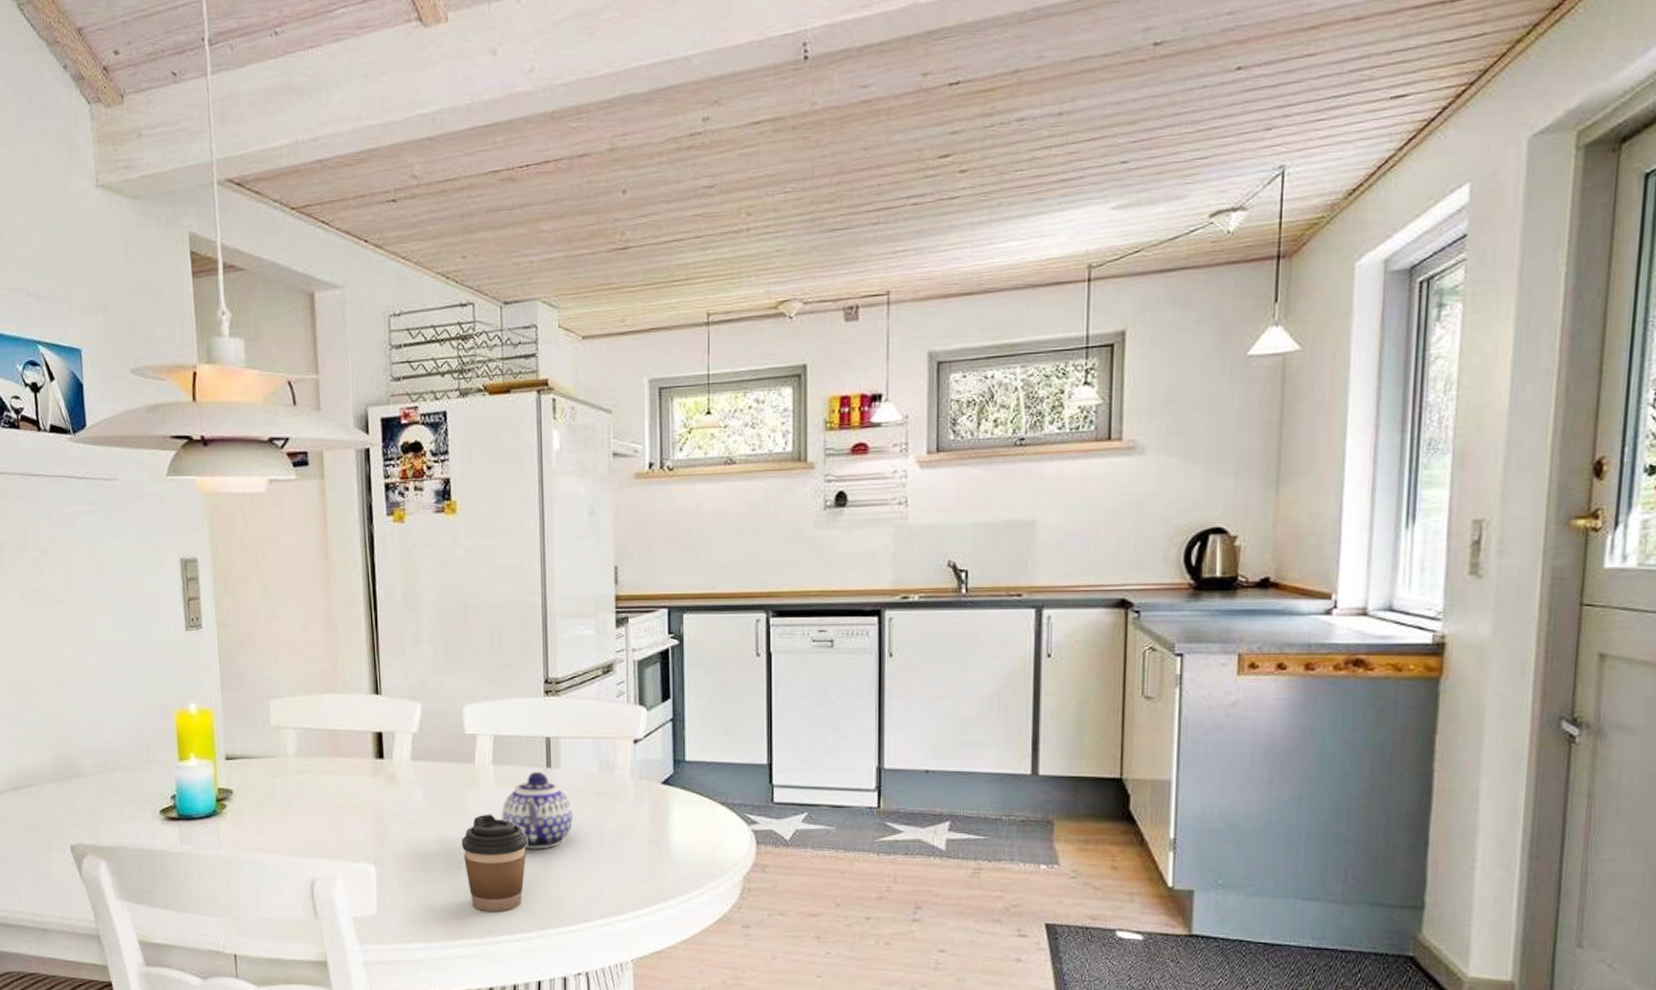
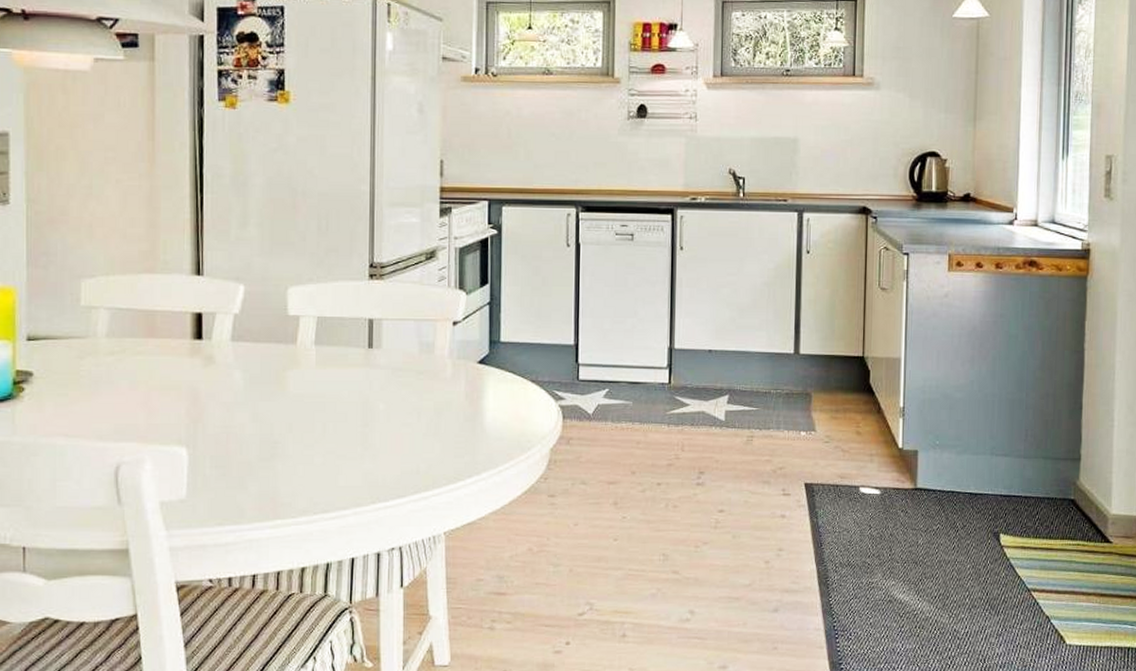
coffee cup: present [461,814,528,911] -> none [279,394,347,490]
teapot: present [502,772,573,849] -> none [322,352,392,428]

